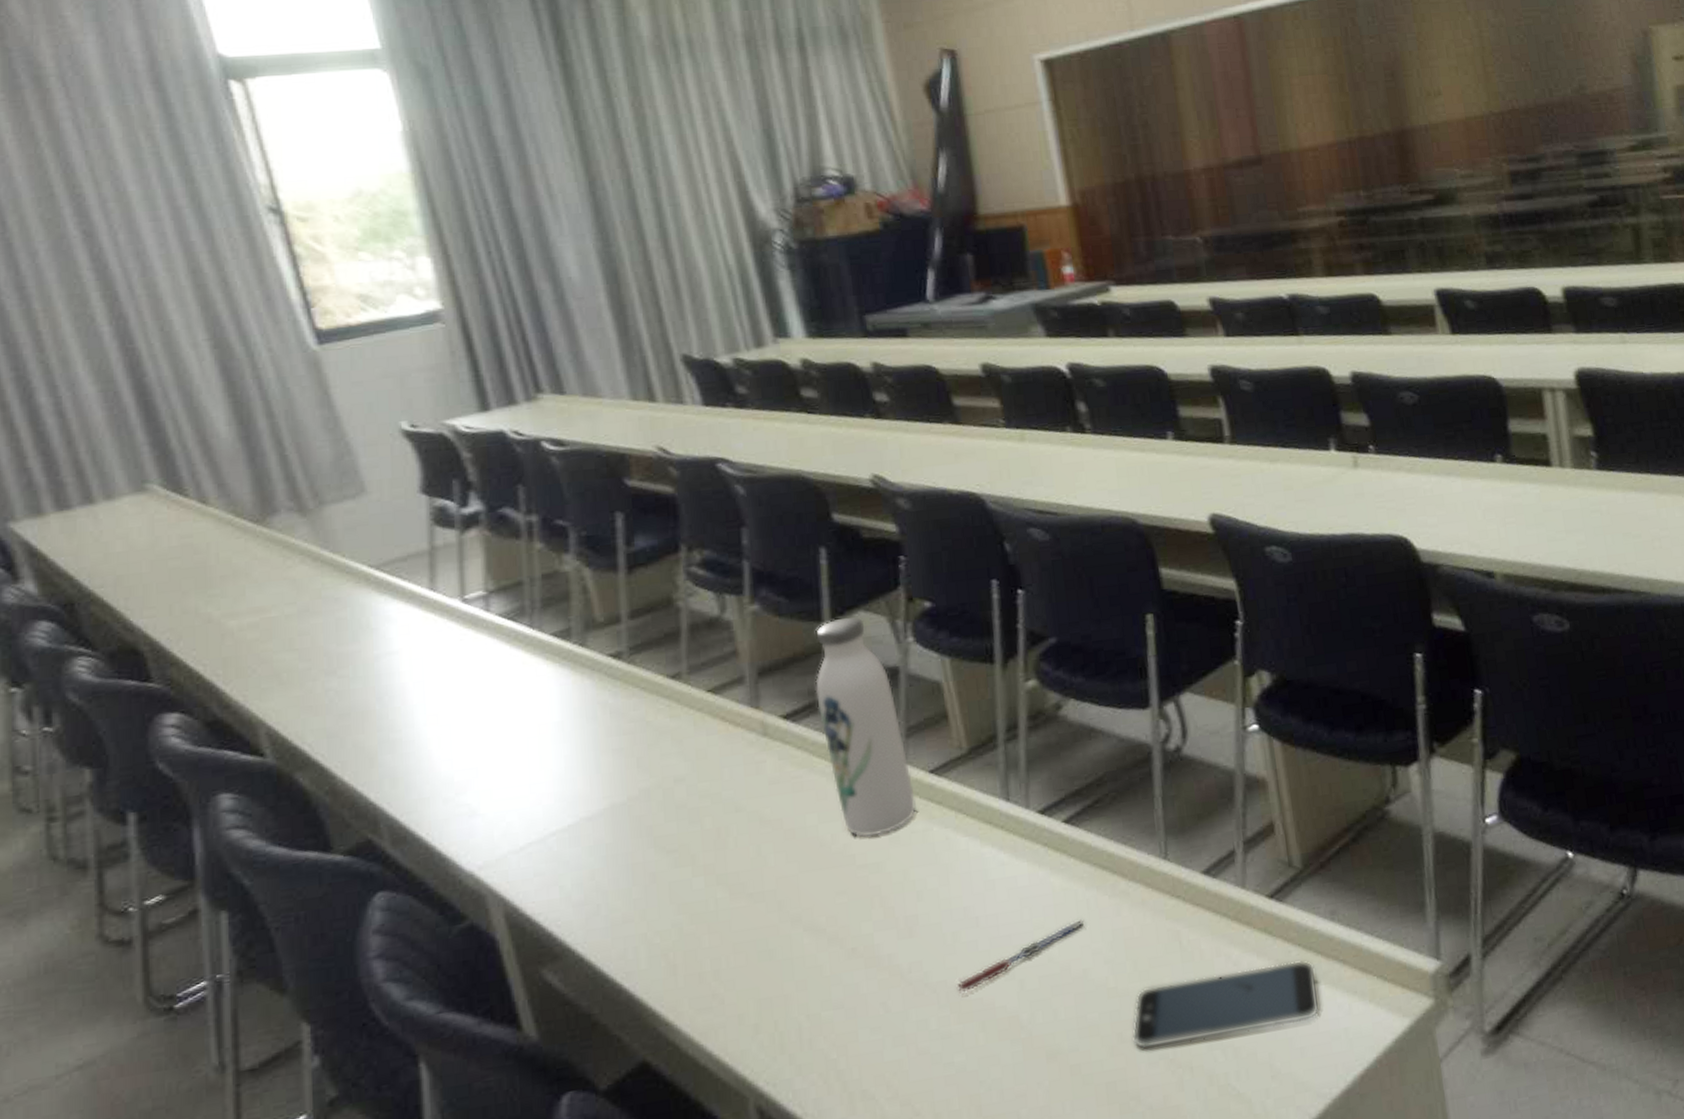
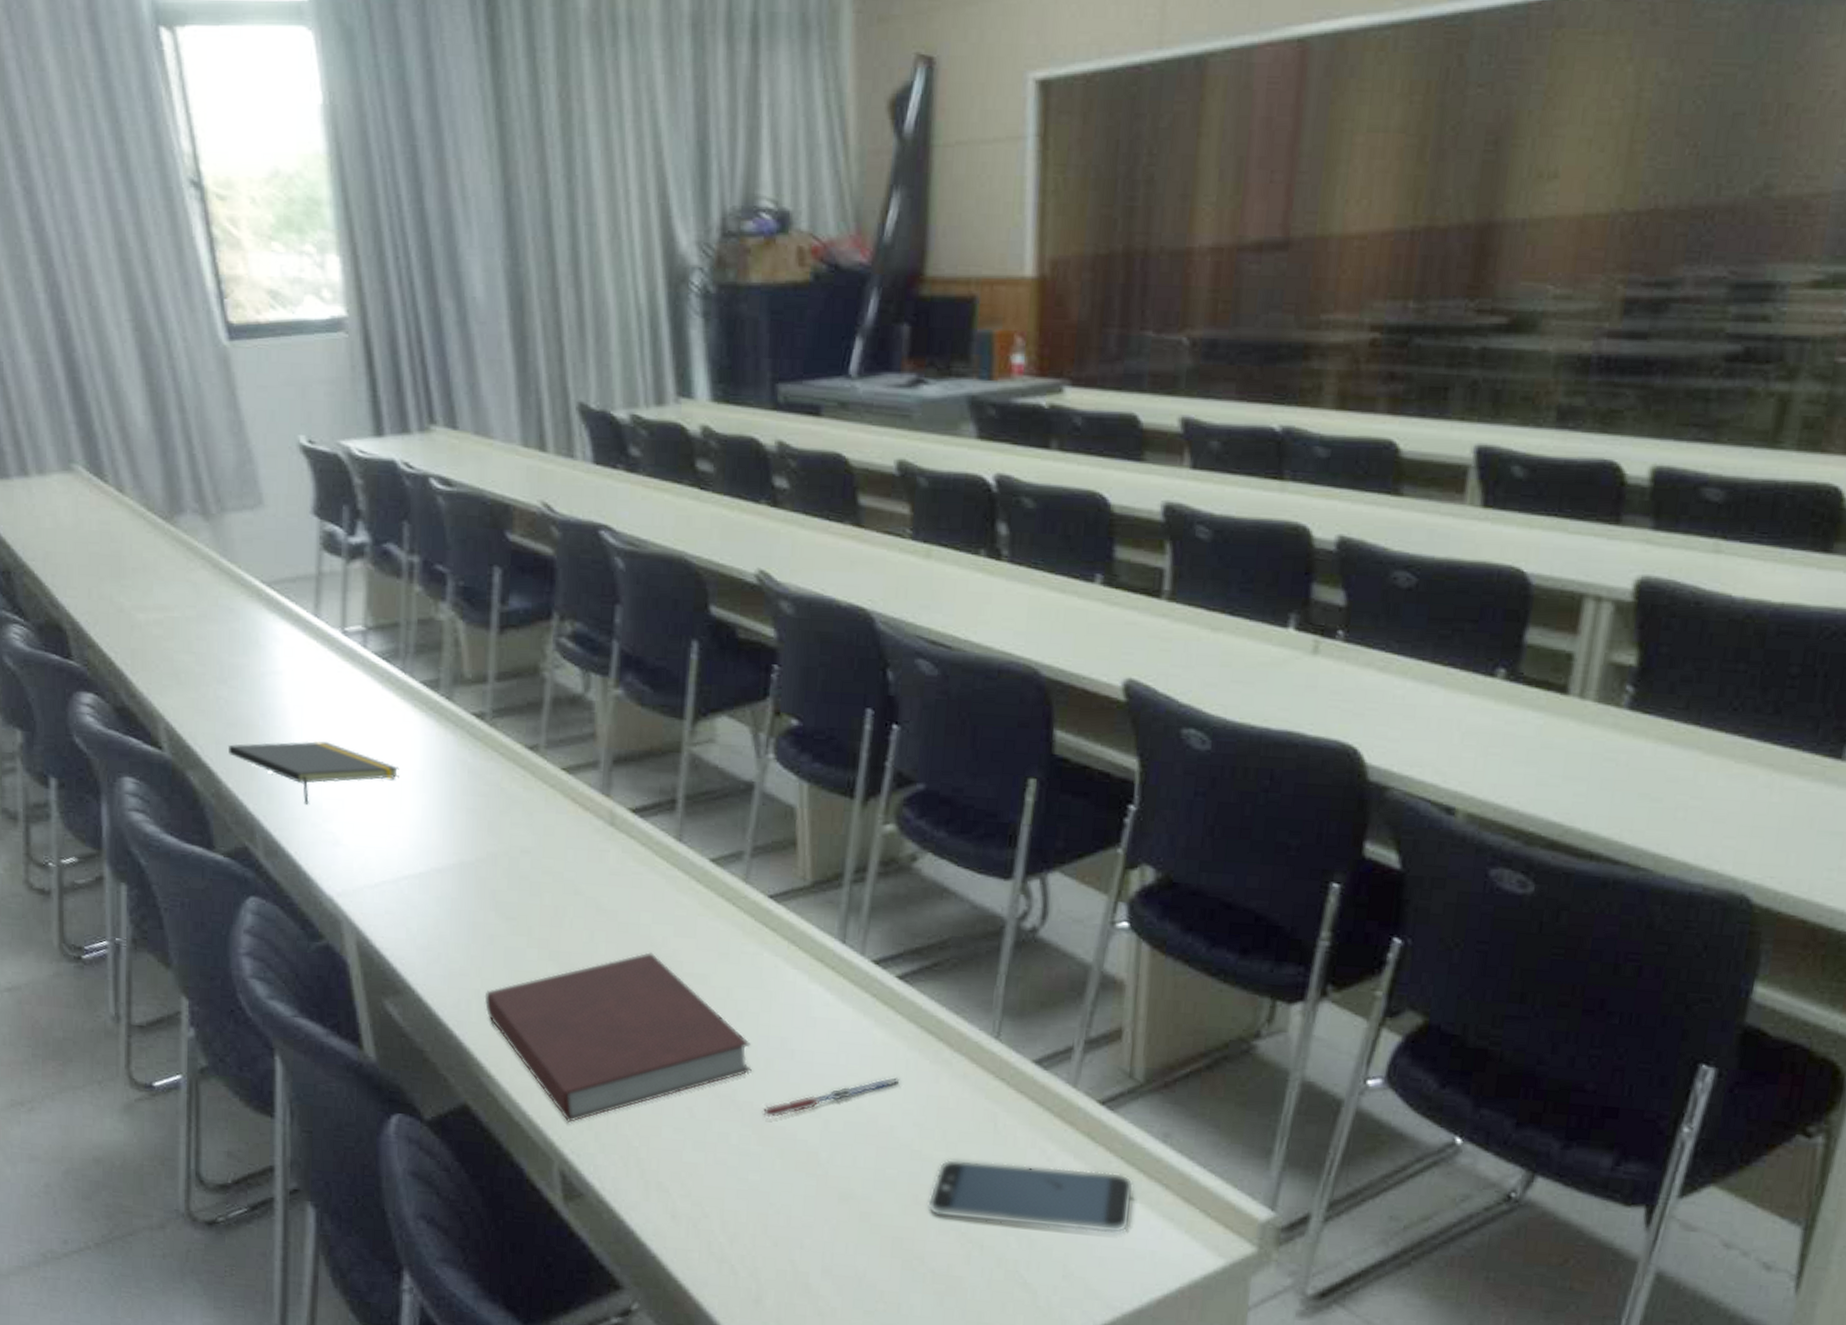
notepad: none [341,712,537,781] -> present [227,741,400,805]
notebook: none [652,853,940,1052] -> present [484,952,752,1123]
water bottle: present [815,616,916,837] -> none [667,720,751,949]

